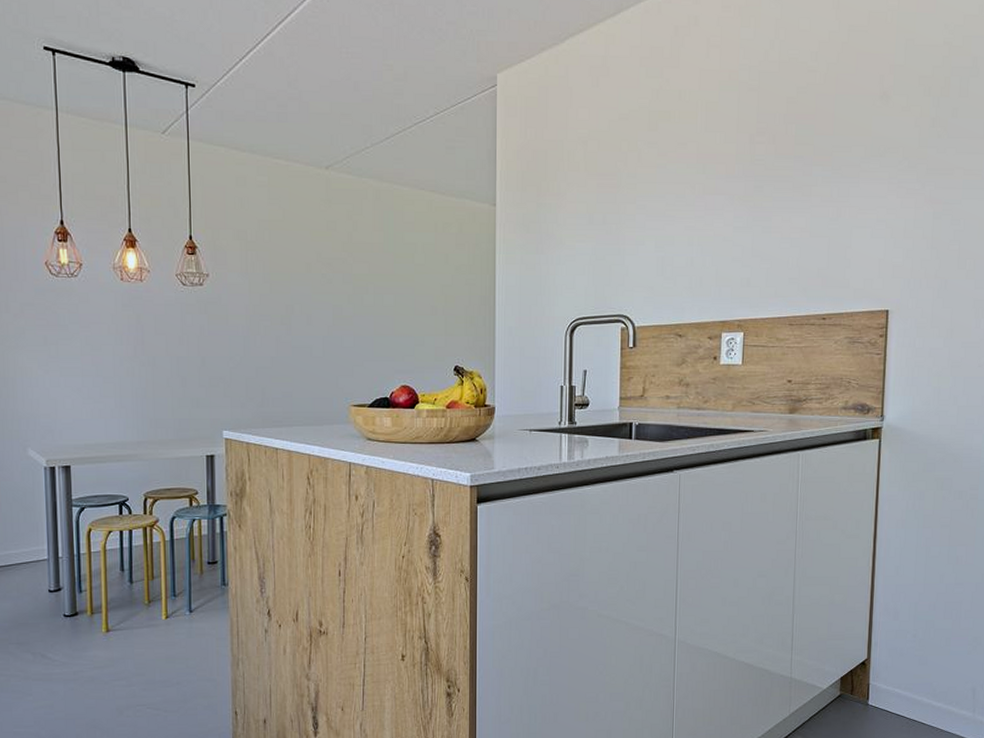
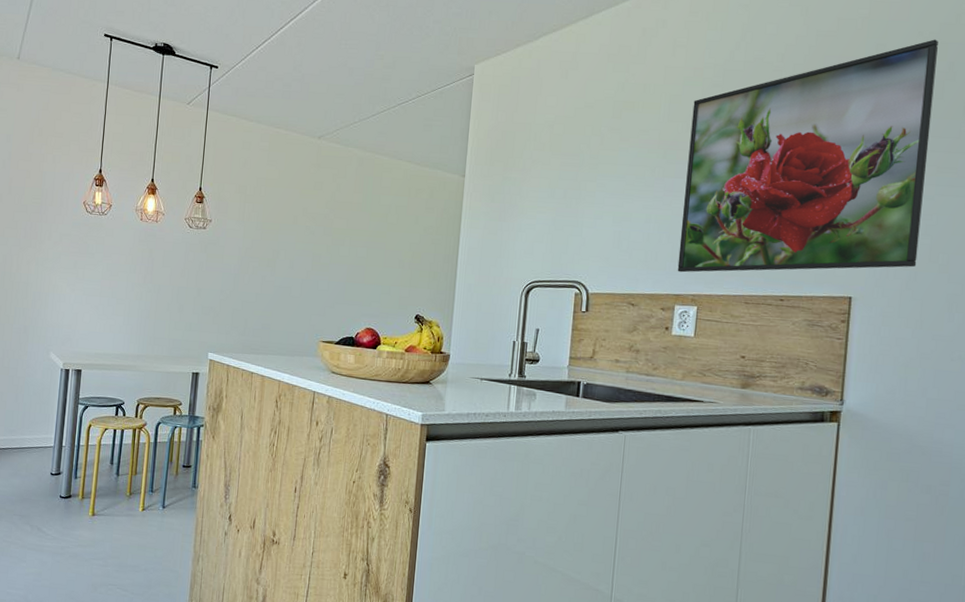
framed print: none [722,32,963,297] -> present [677,39,938,273]

